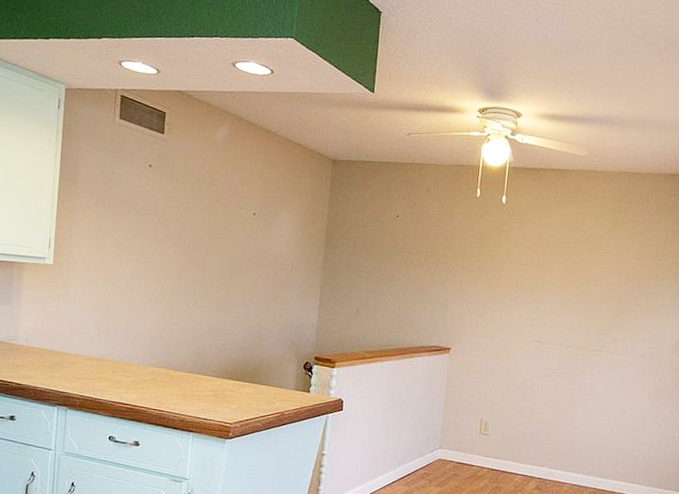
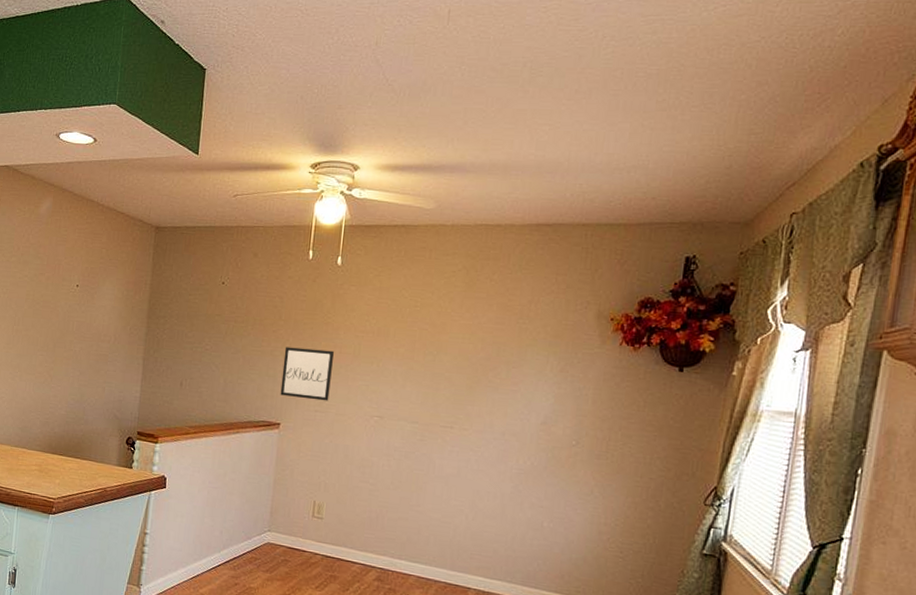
wall art: none [450,277,499,328] -> present [280,347,334,401]

